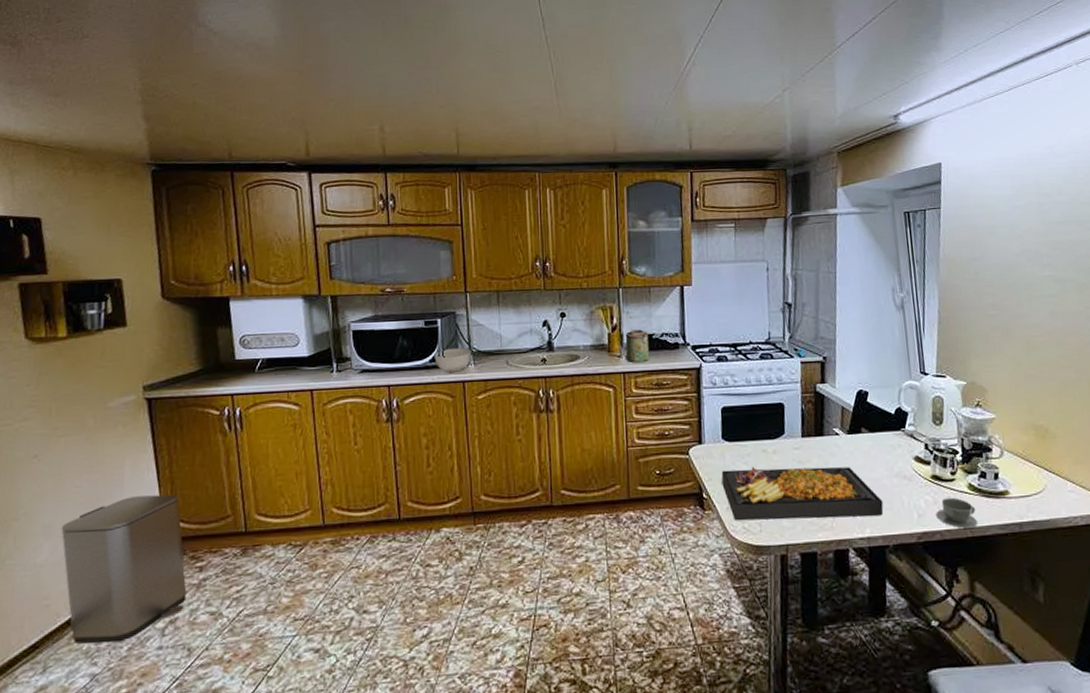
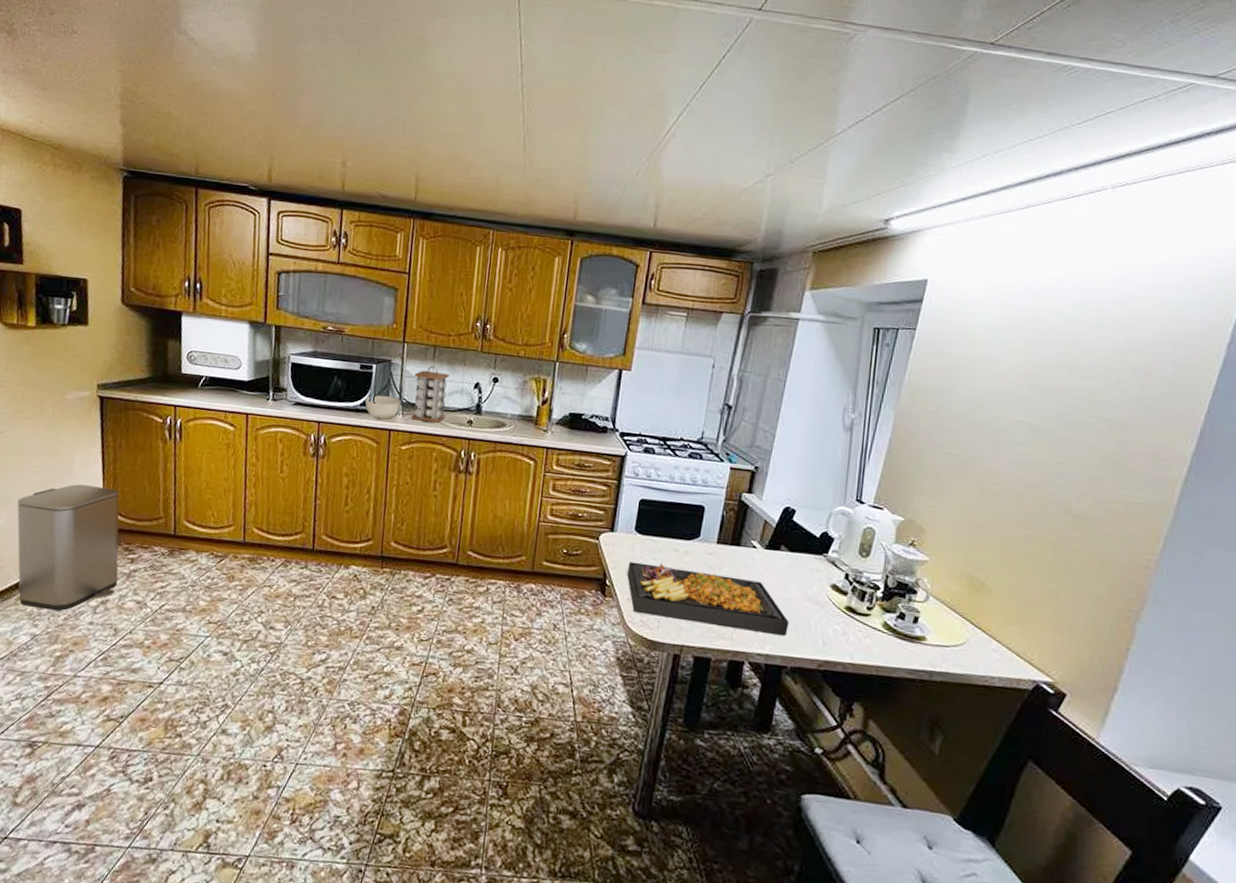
spice rack: none [481,310,518,368] -> present [411,365,449,423]
canister: present [625,329,649,363] -> none [552,406,579,441]
teacup: present [936,497,978,529] -> none [842,631,886,667]

